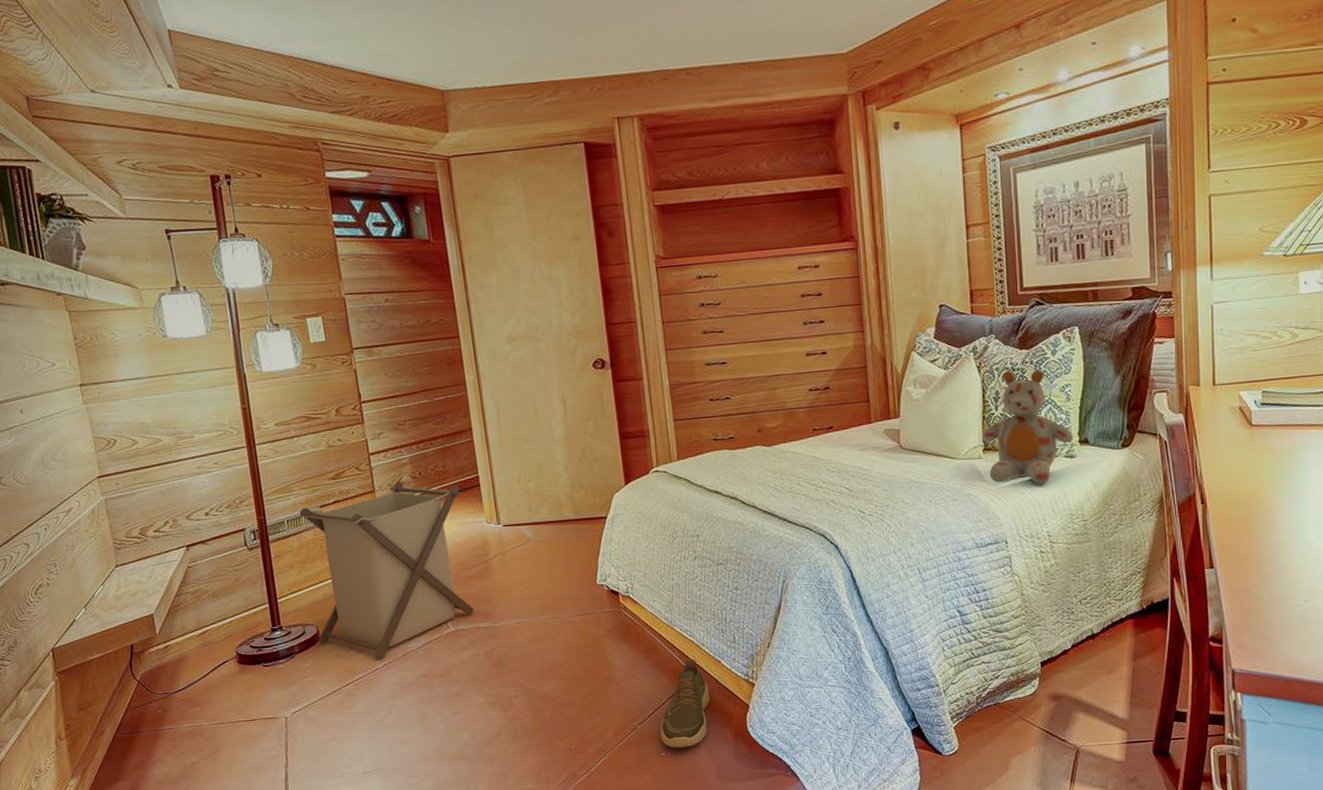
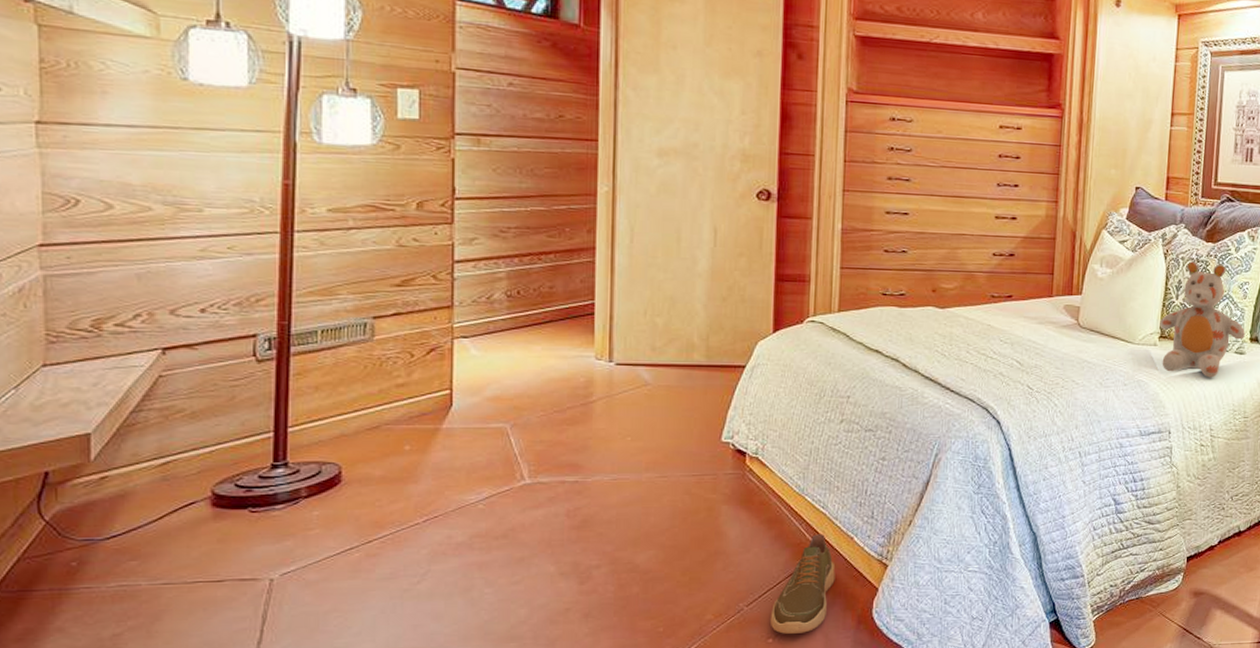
laundry basket: present [299,480,474,659] -> none [338,297,567,512]

